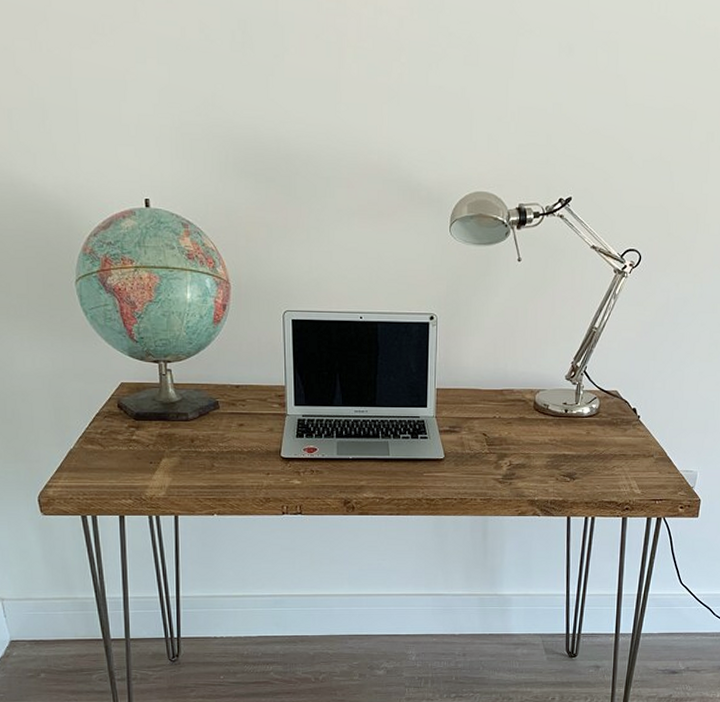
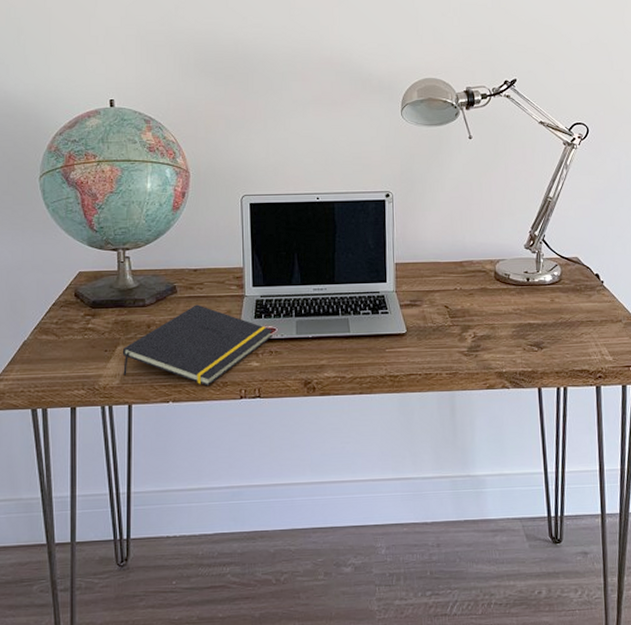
notepad: none [167,421,314,502] -> present [122,304,273,387]

